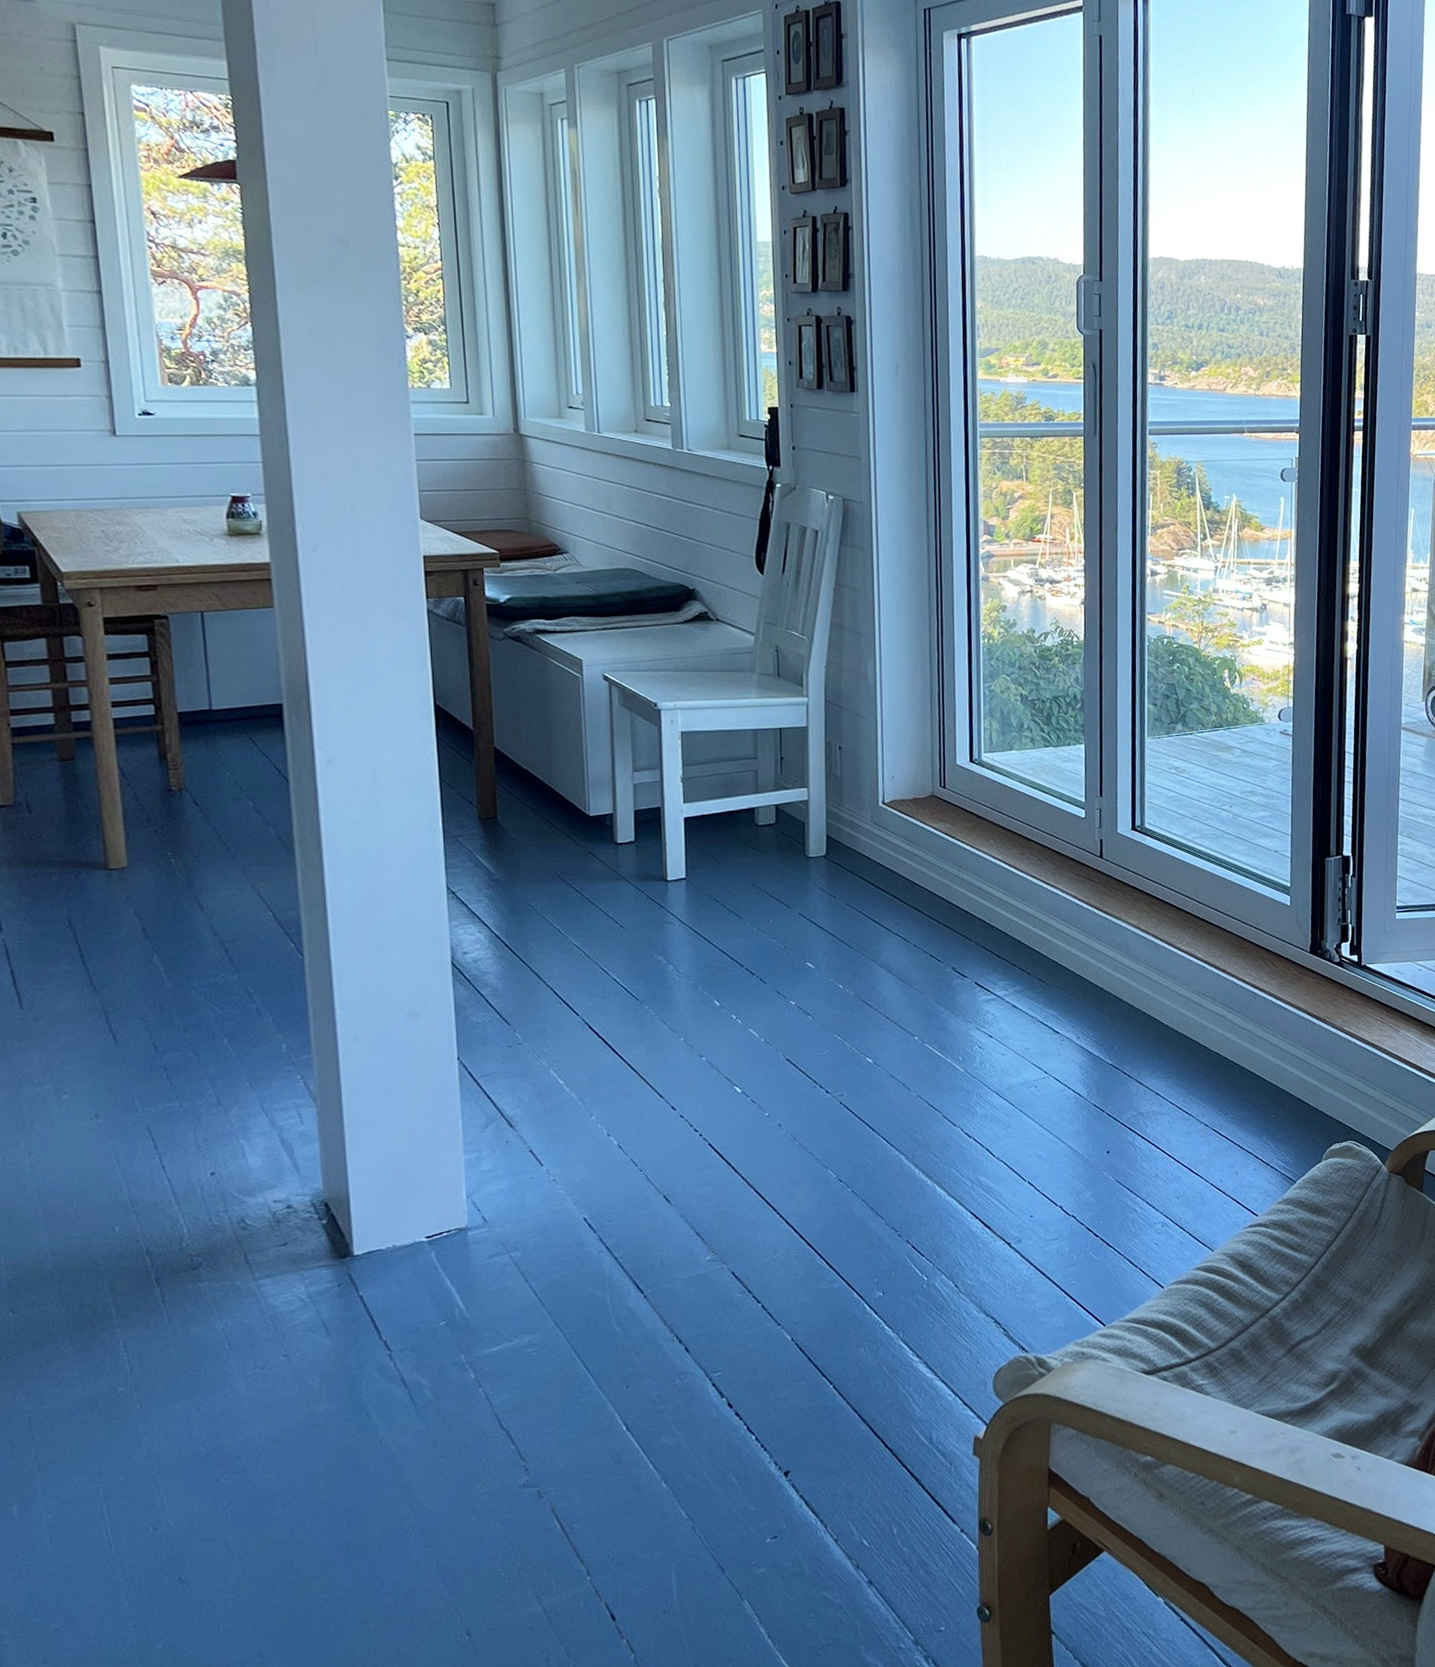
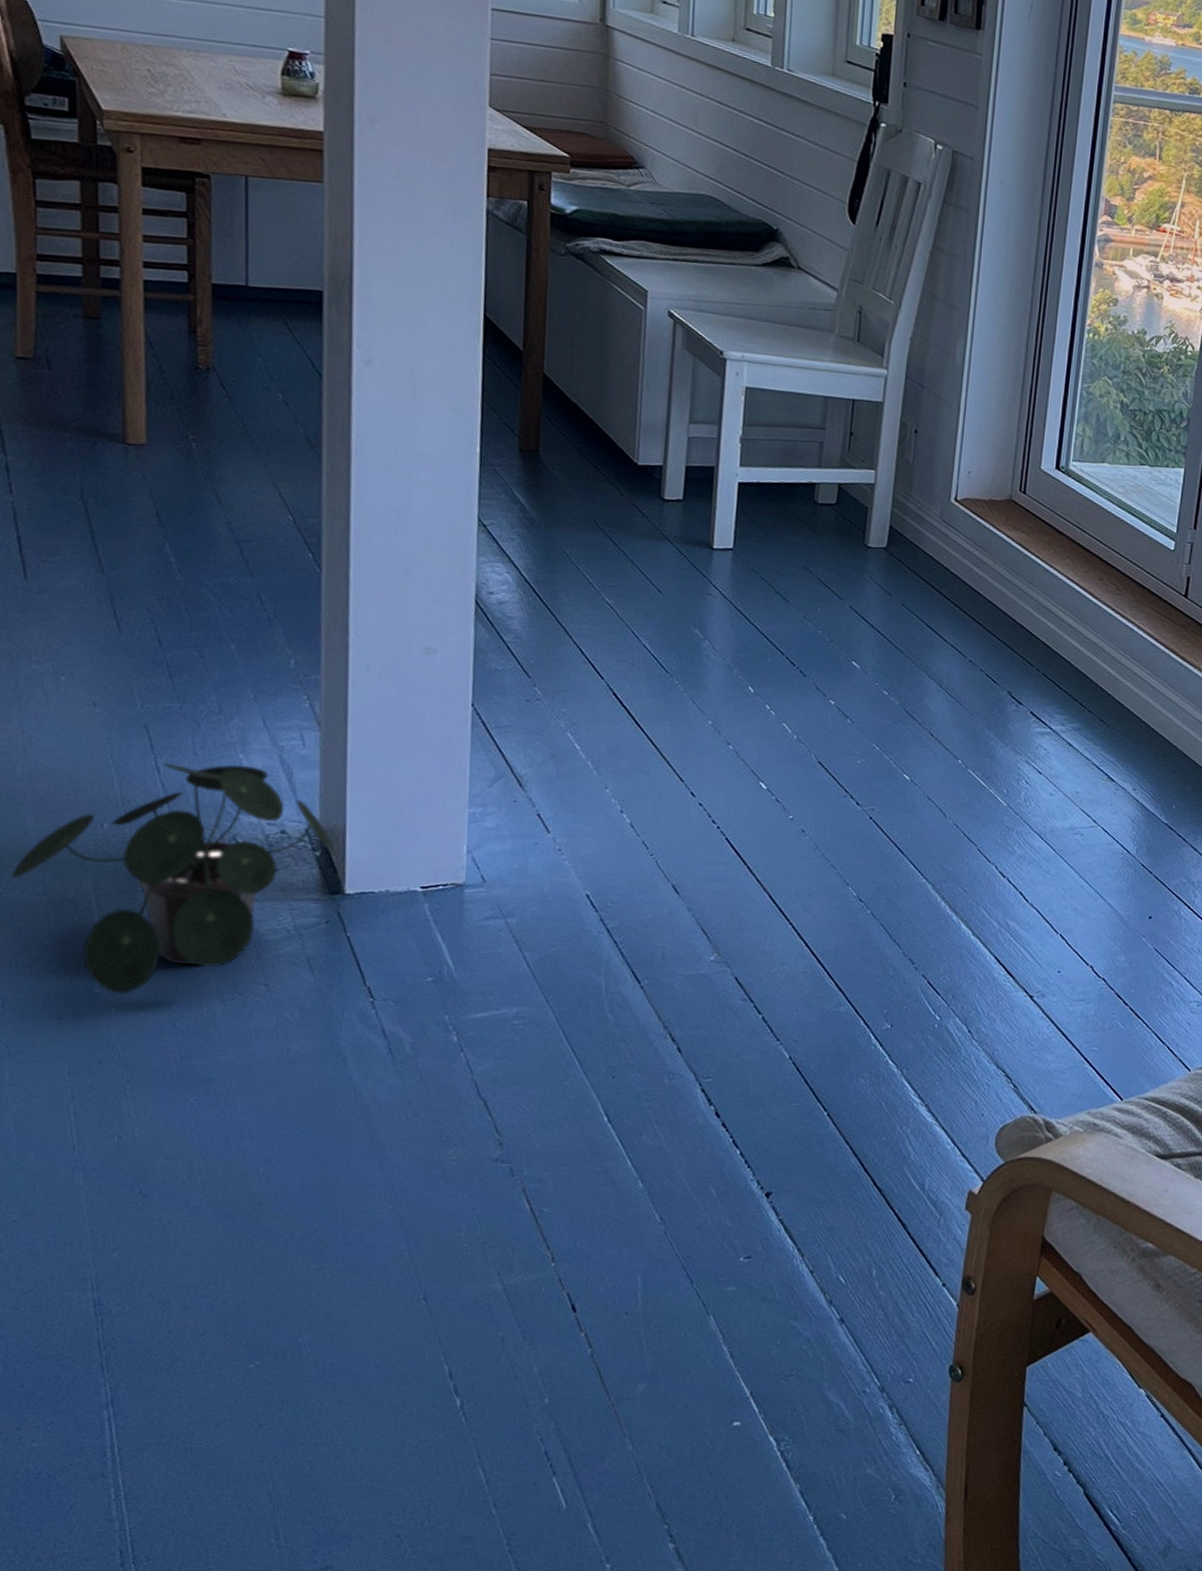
potted plant: none [28,1149,344,1389] -> present [11,762,338,994]

